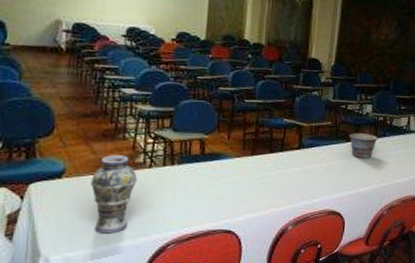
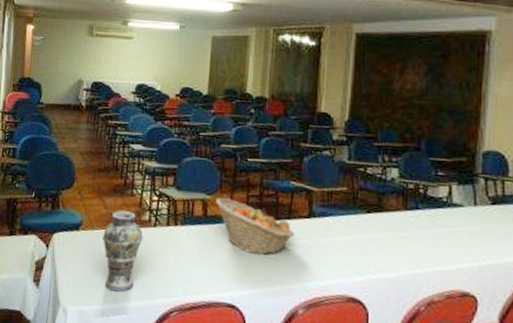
fruit basket: none [213,136,286,185] -> present [215,197,295,256]
bowl: present [348,132,378,159] -> none [369,201,409,236]

